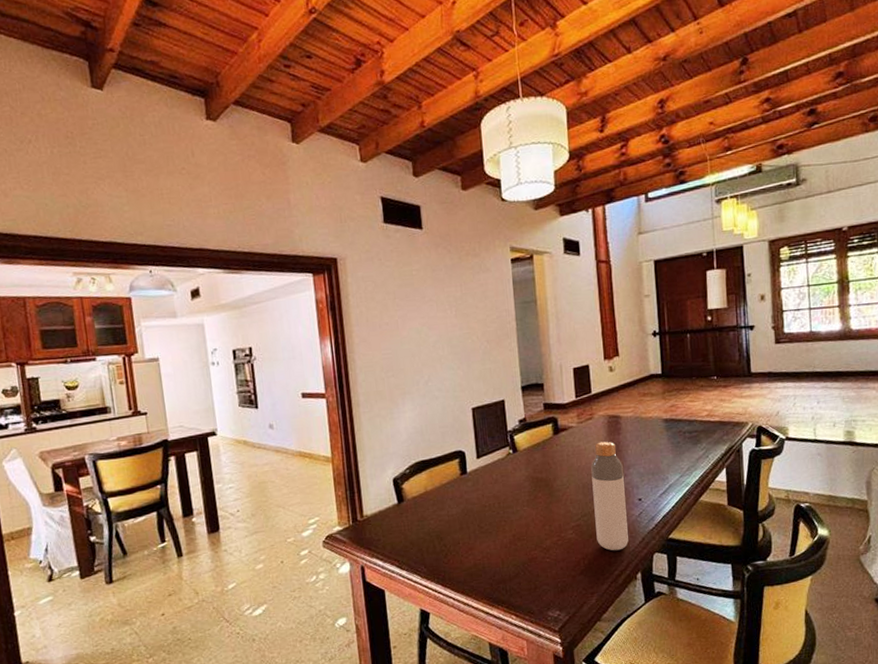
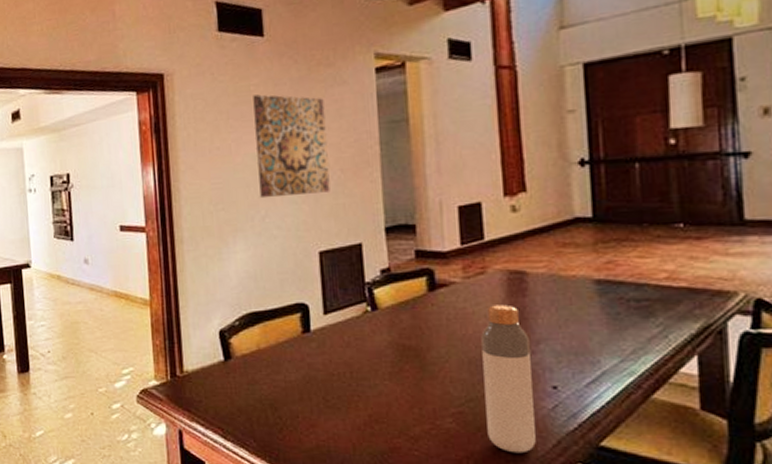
wall art: none [415,278,479,366] -> present [253,94,330,199]

